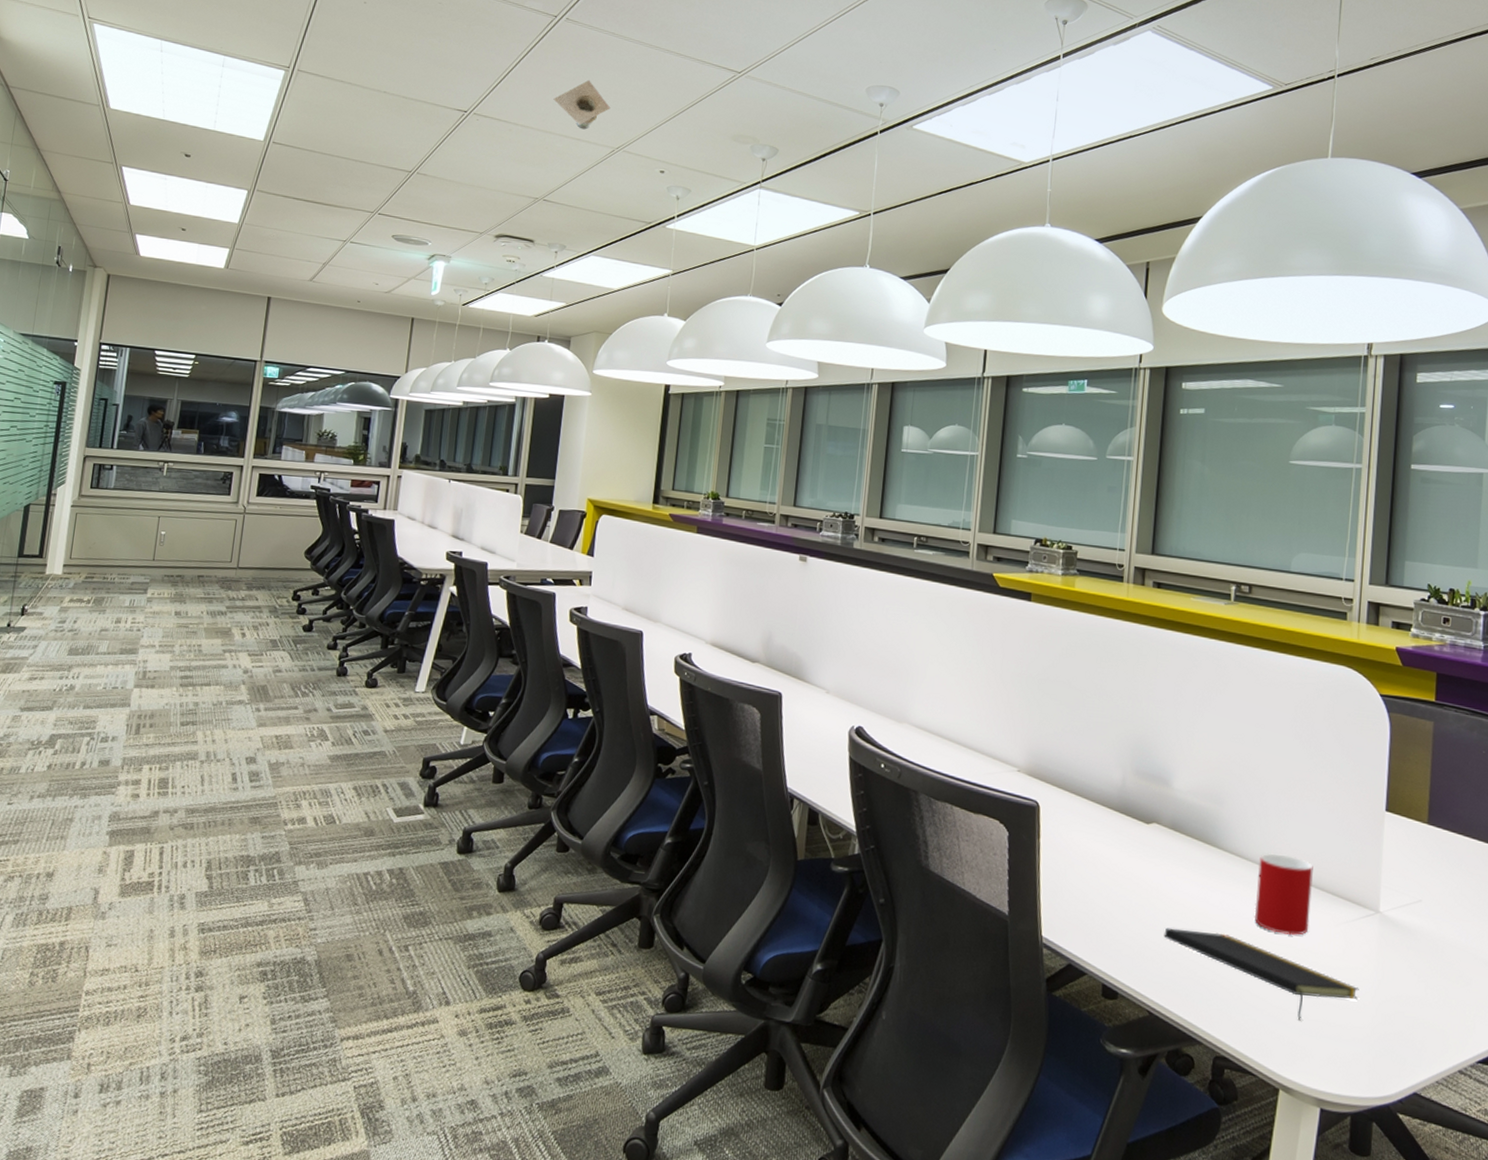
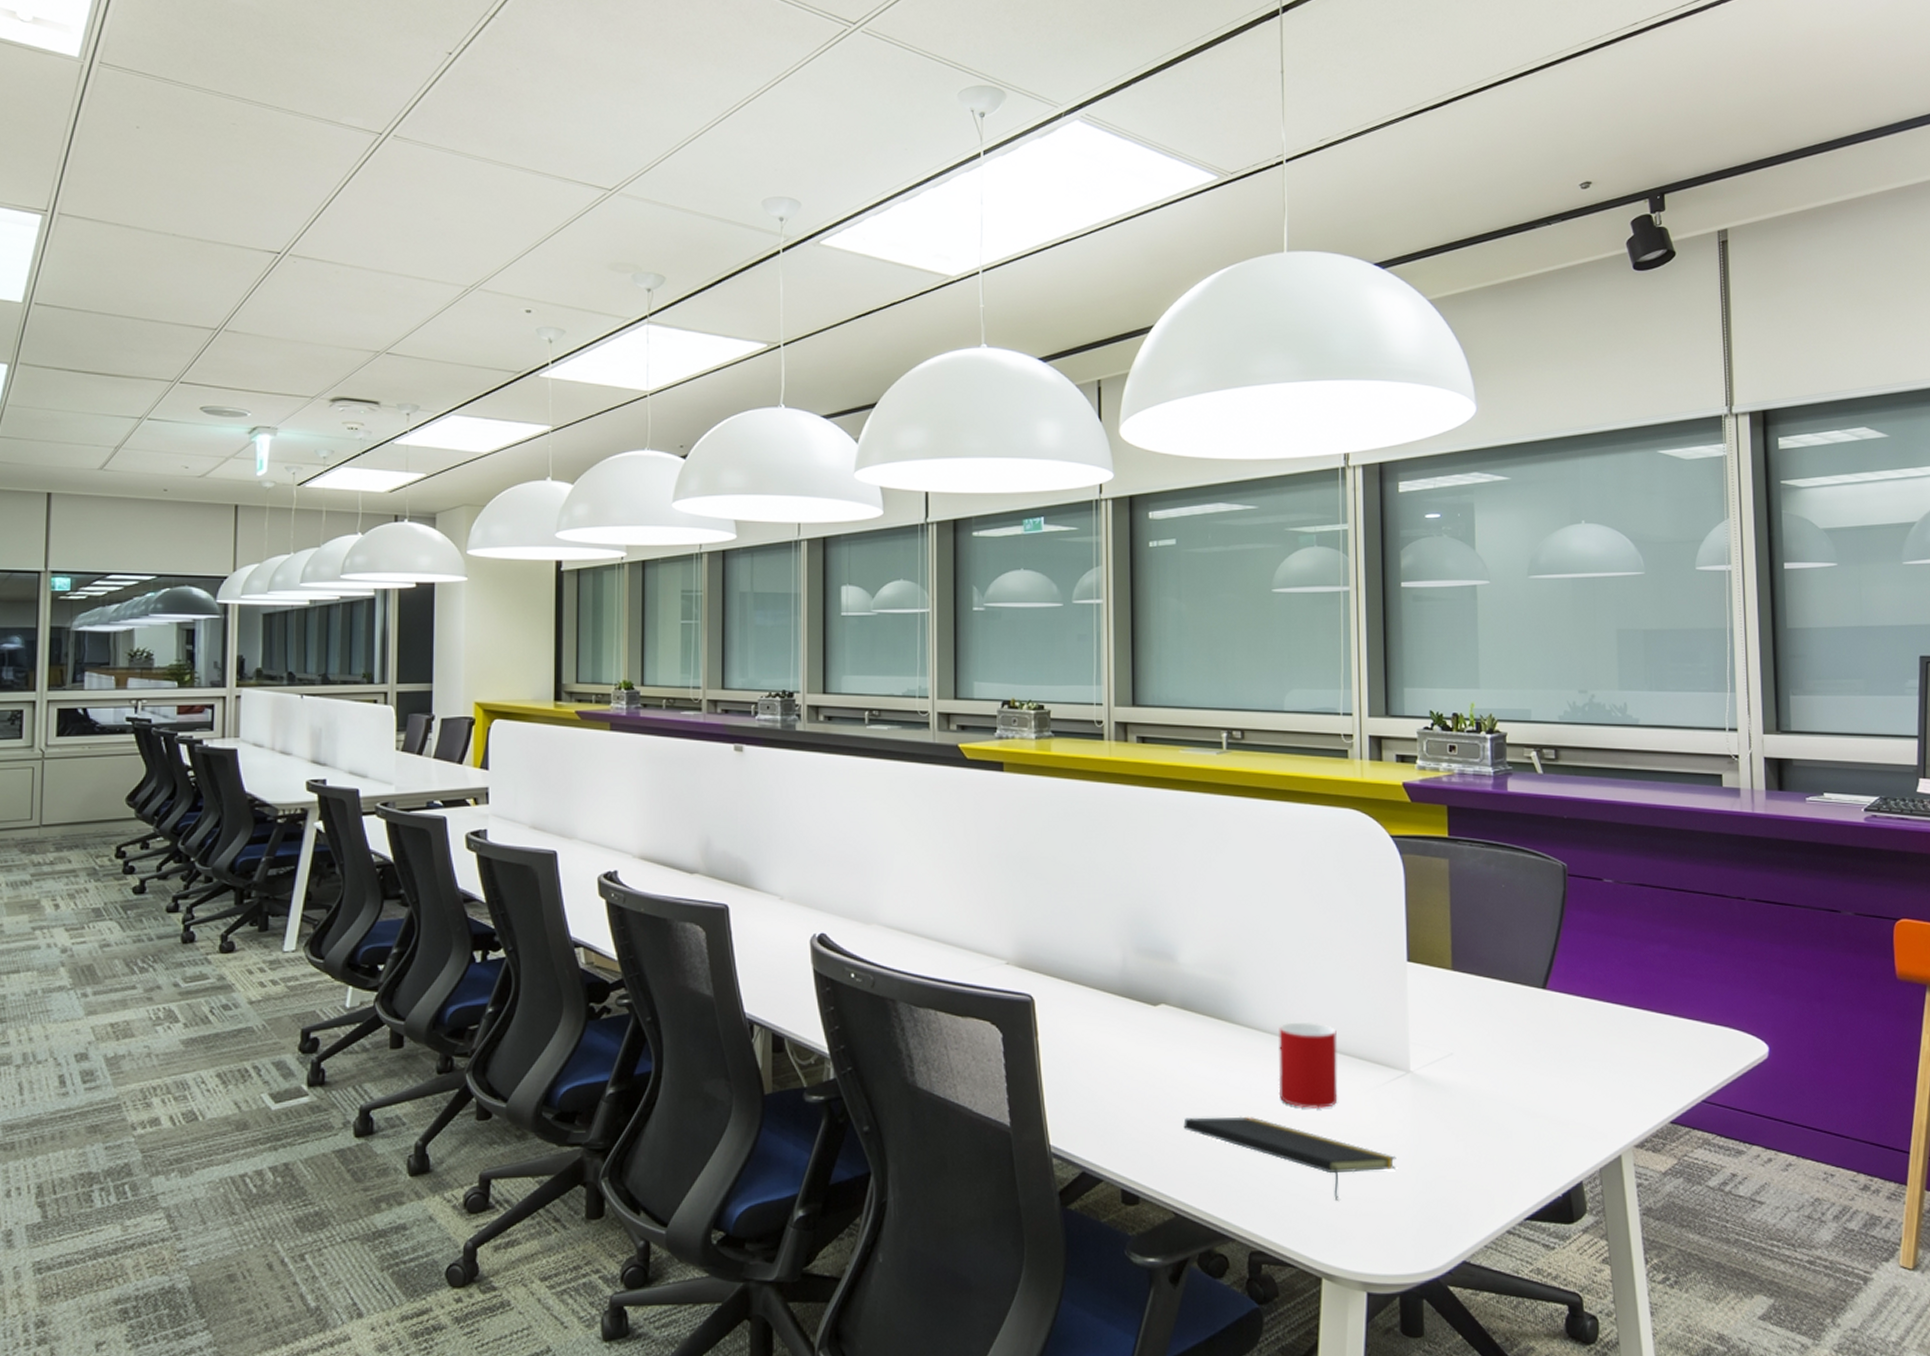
recessed light: present [553,79,611,130] -> none [387,207,459,267]

